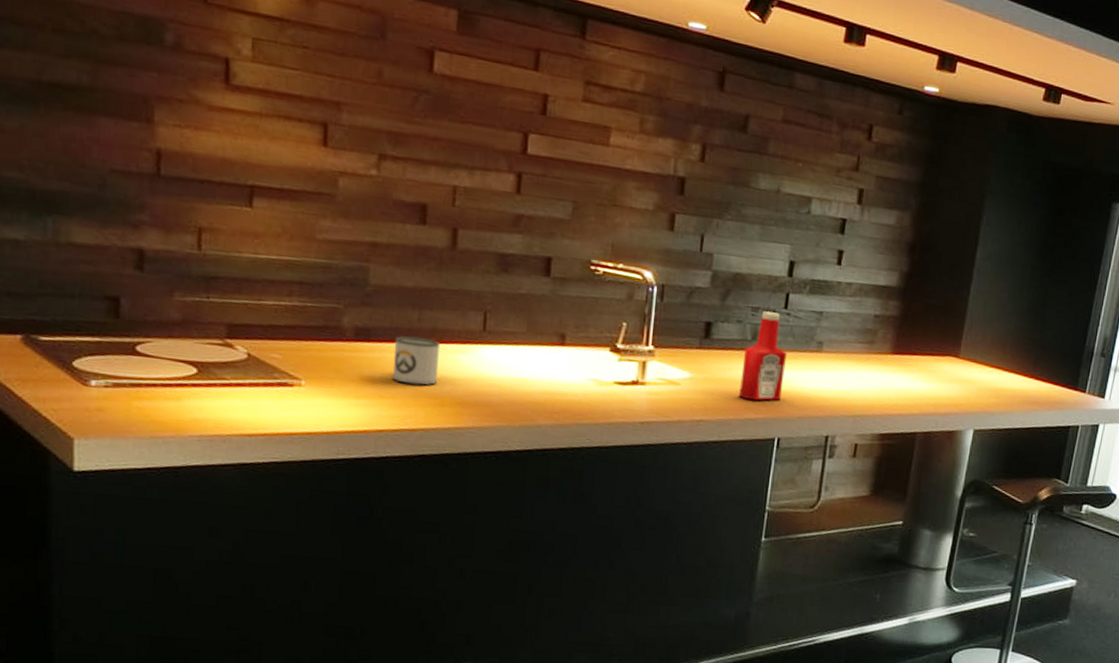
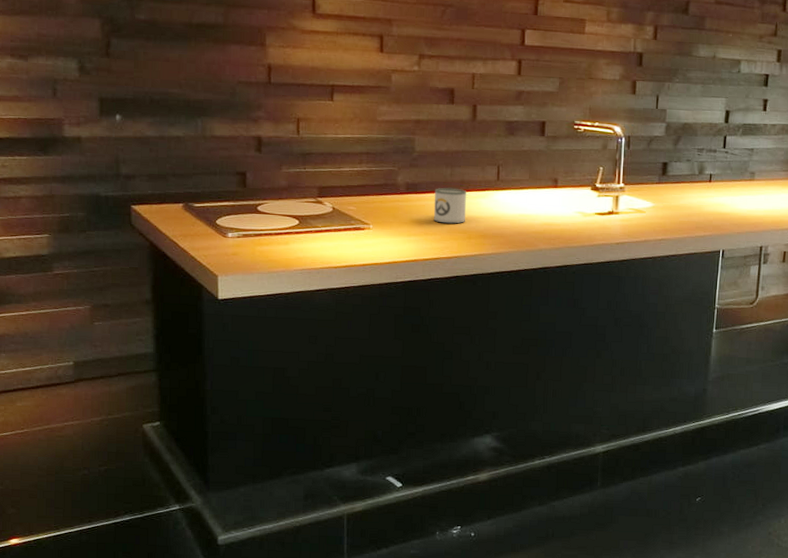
ketchup bottle: present [739,311,787,401] -> none [691,151,726,222]

